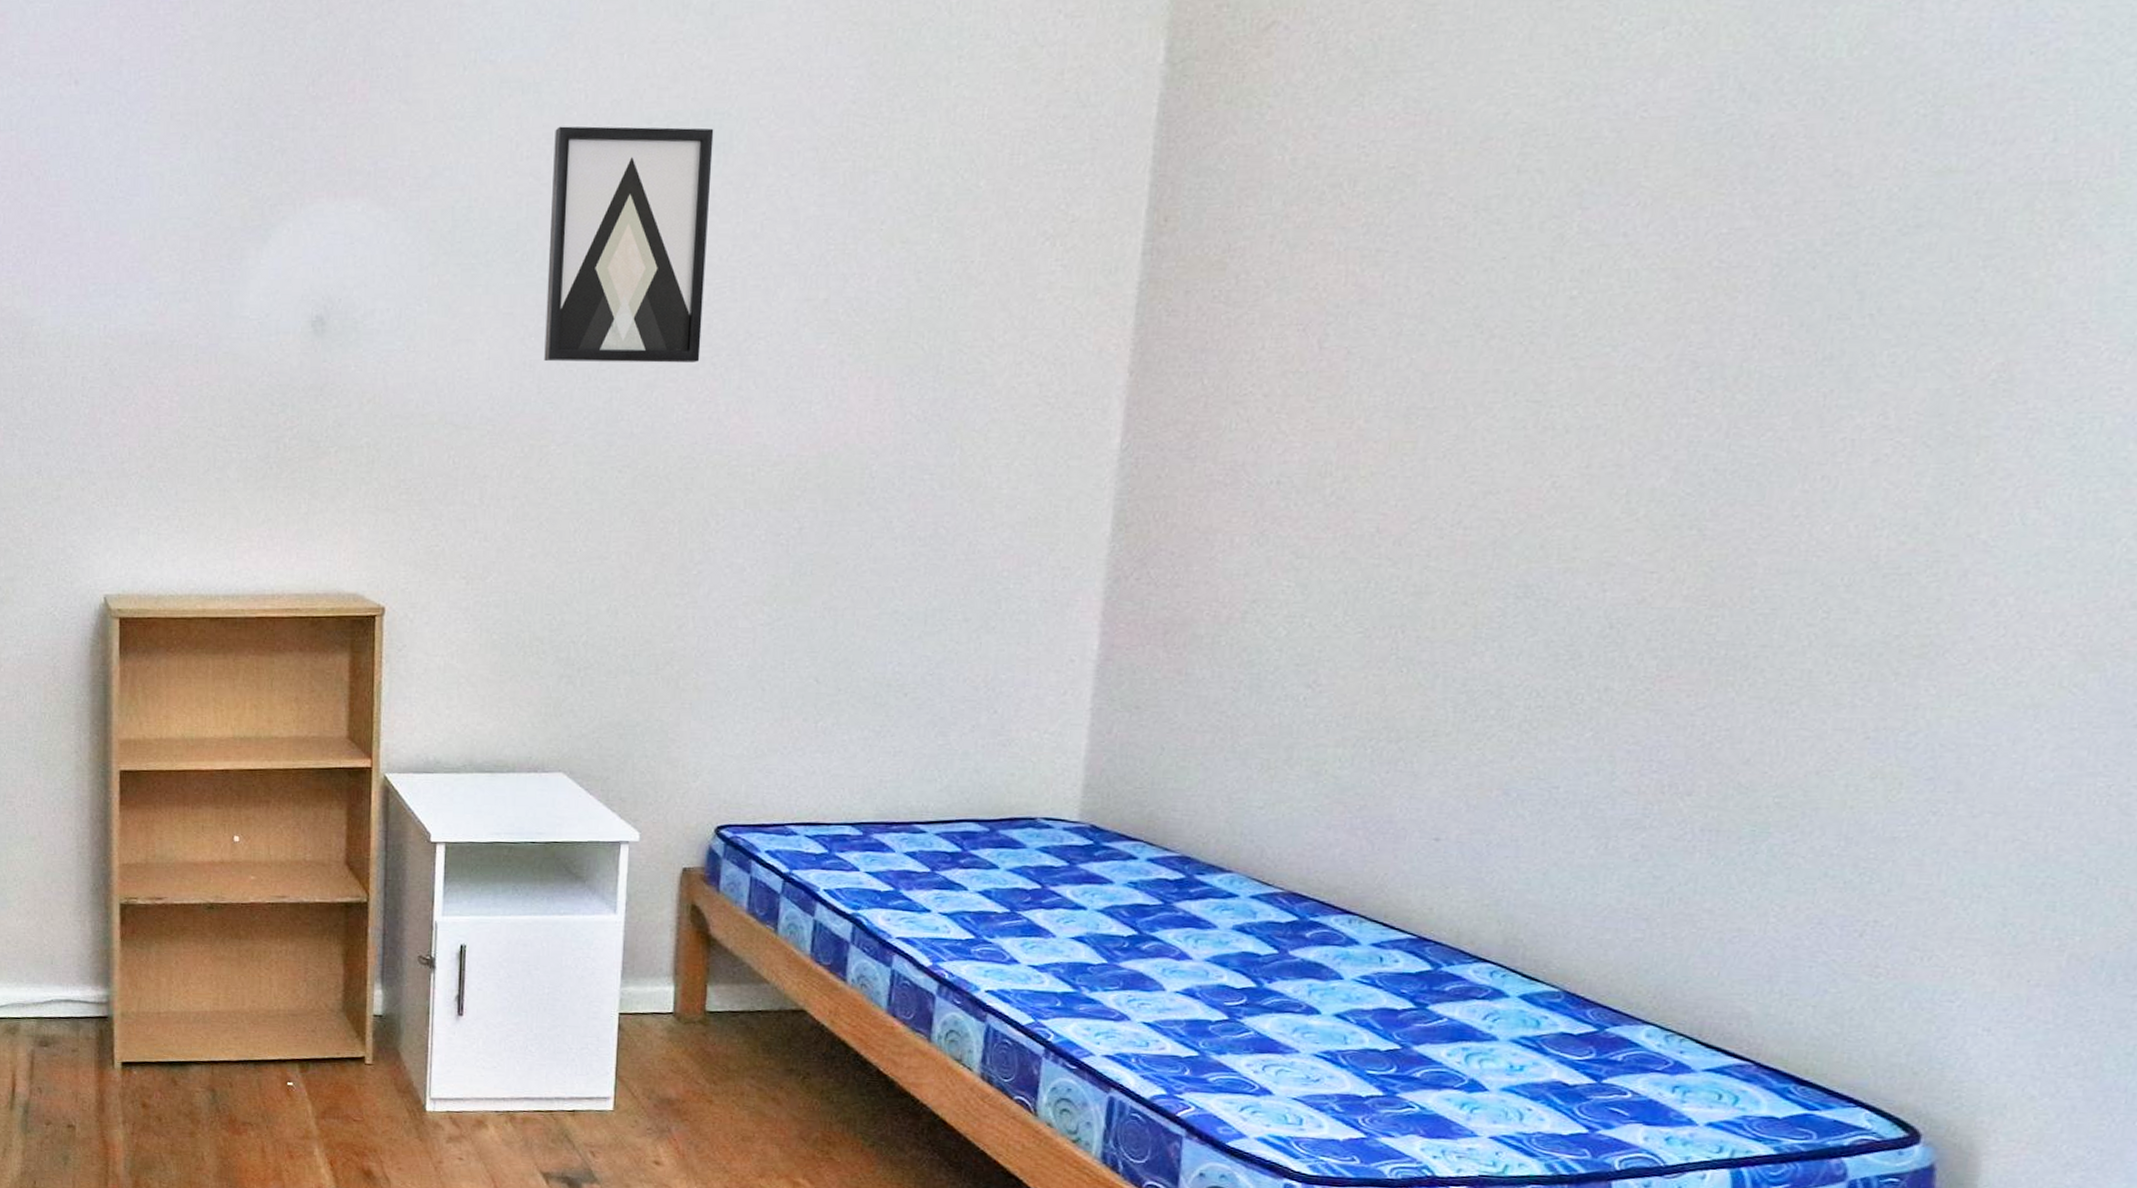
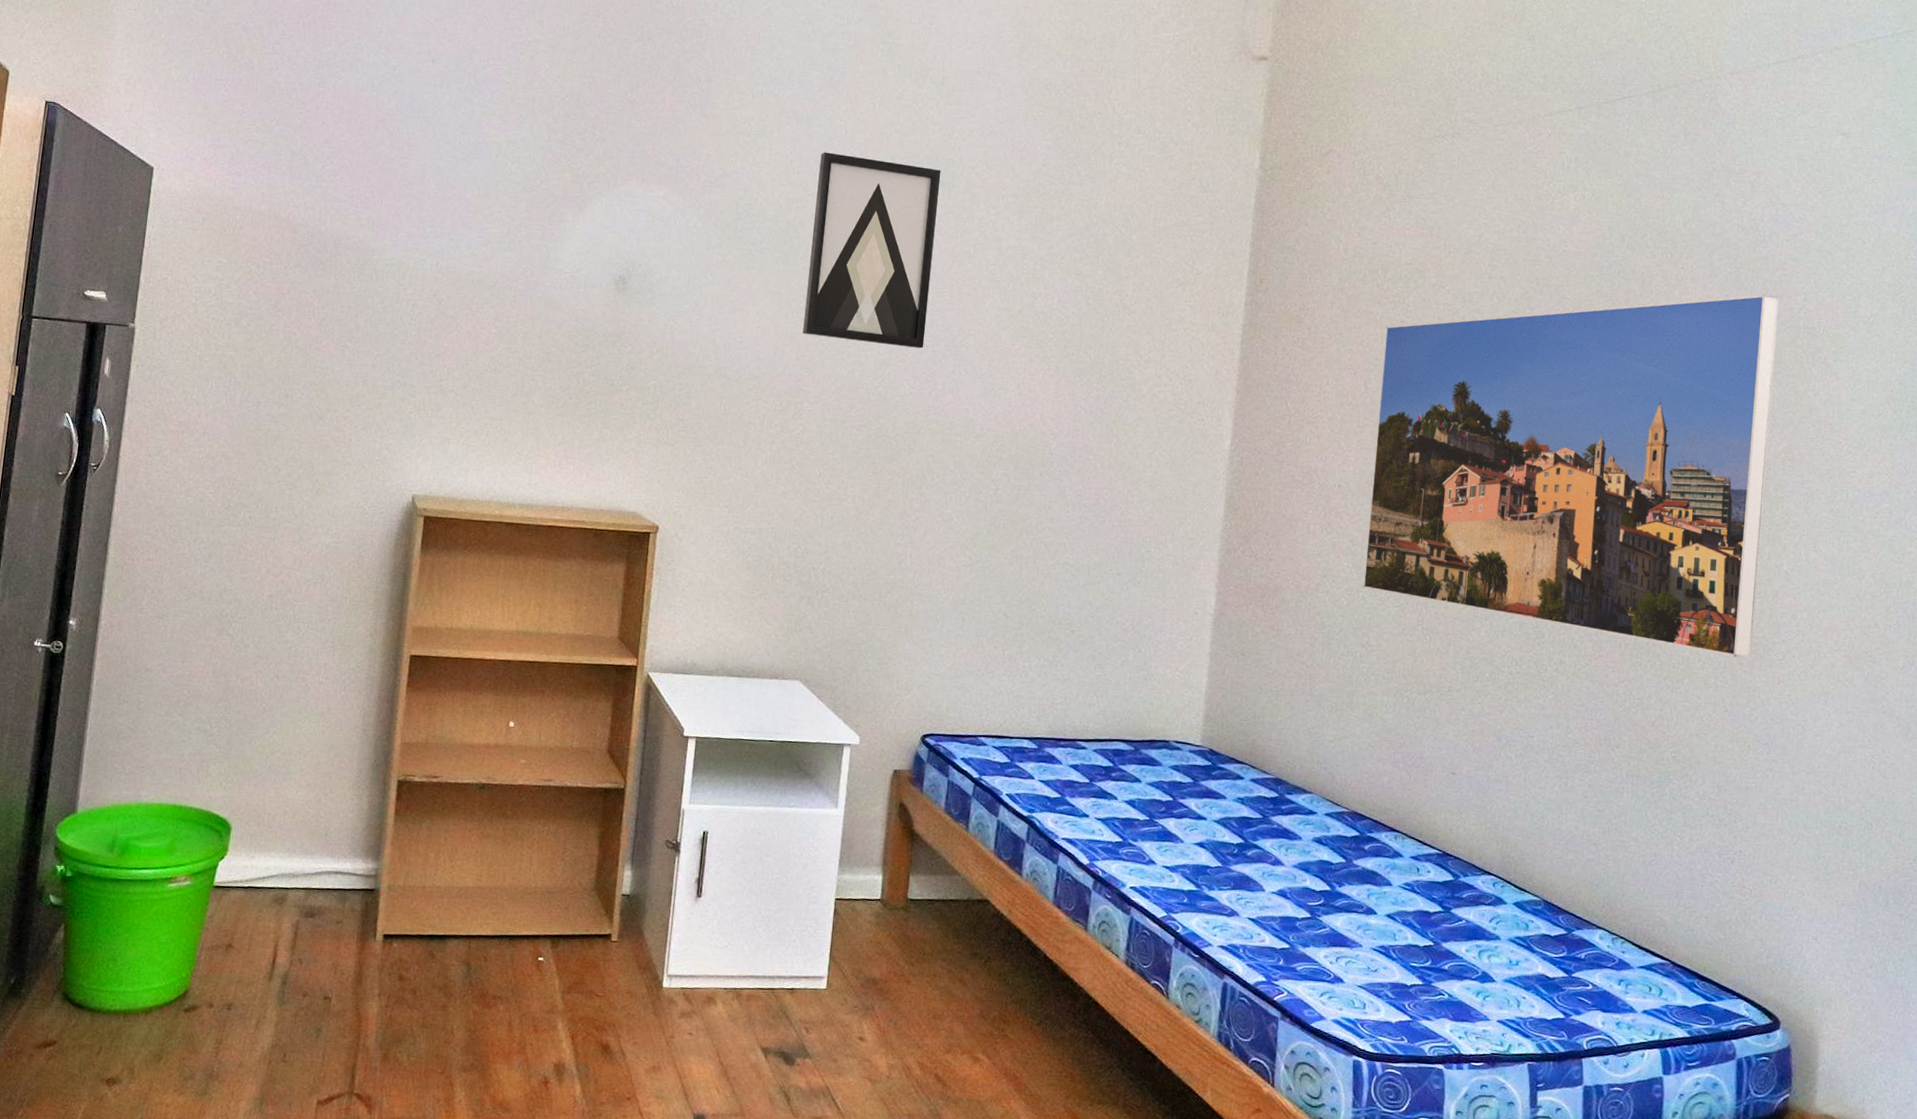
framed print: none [1310,140,2010,666] -> present [1363,294,1780,659]

